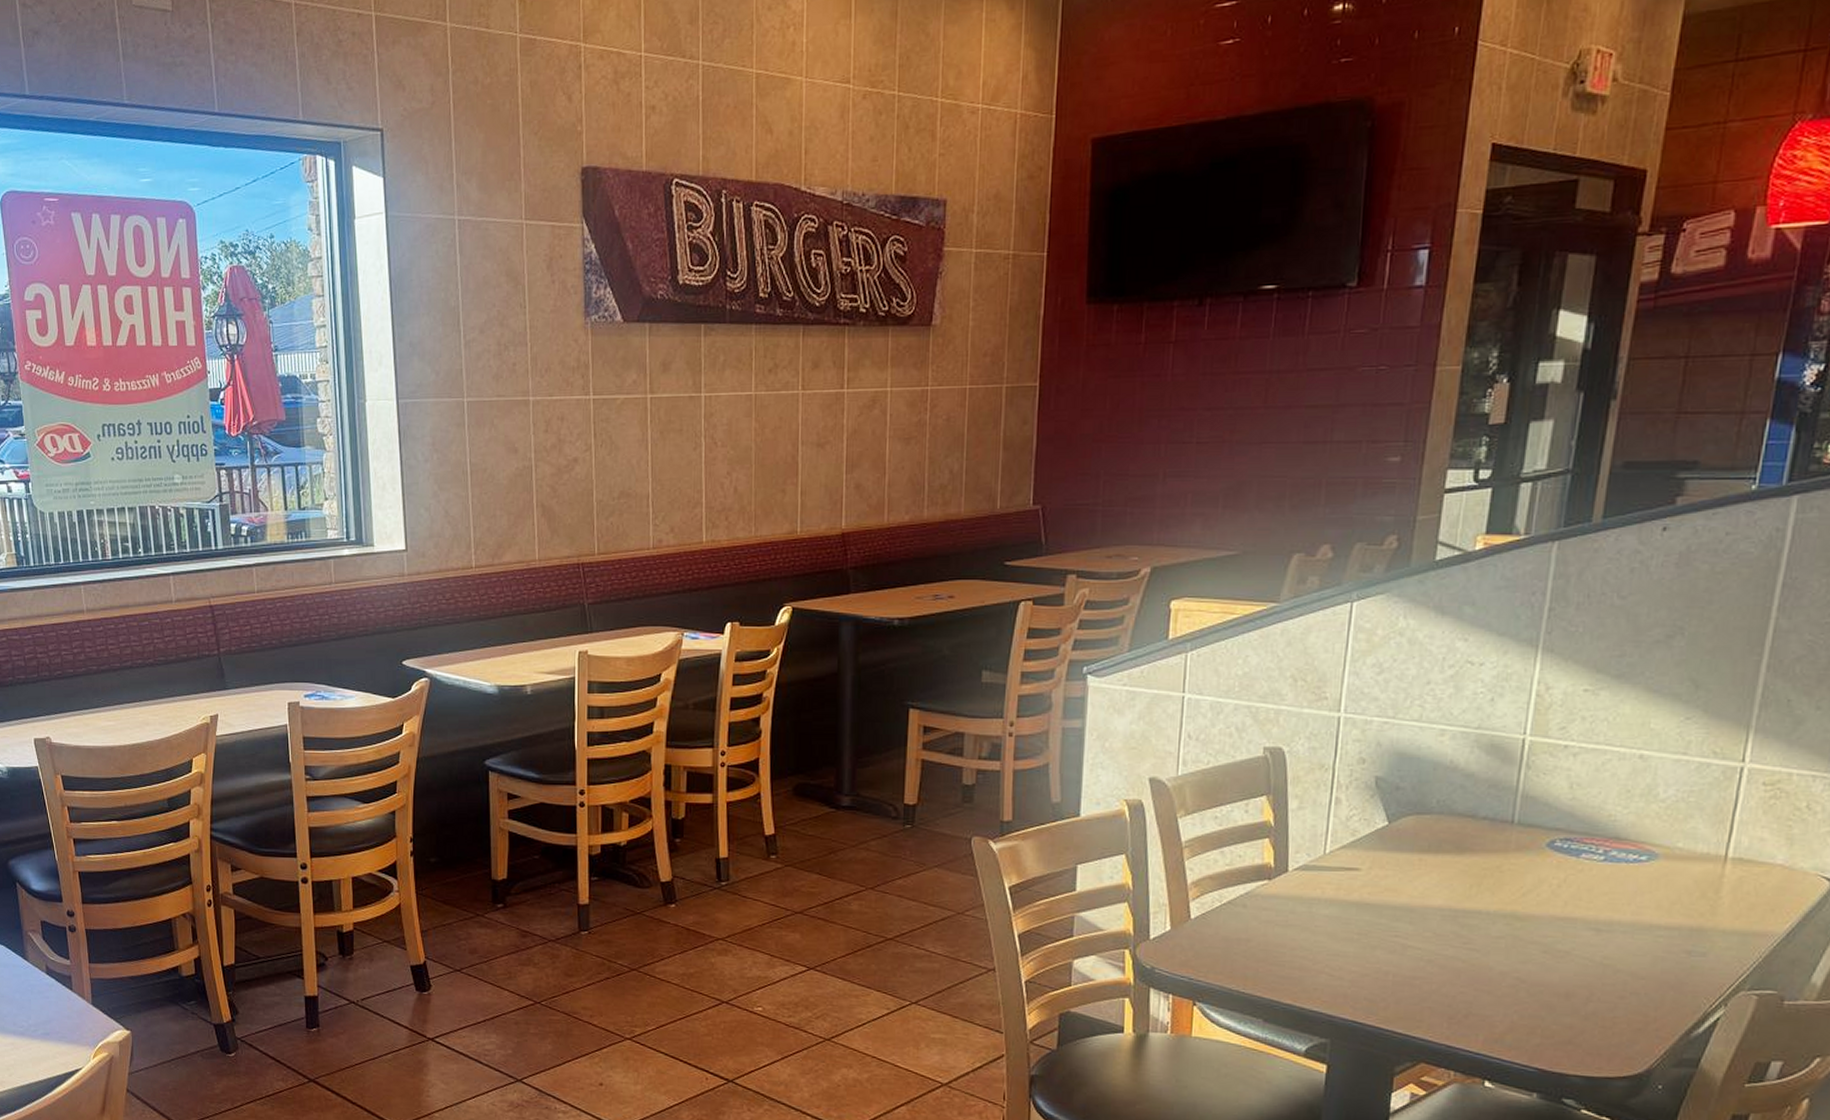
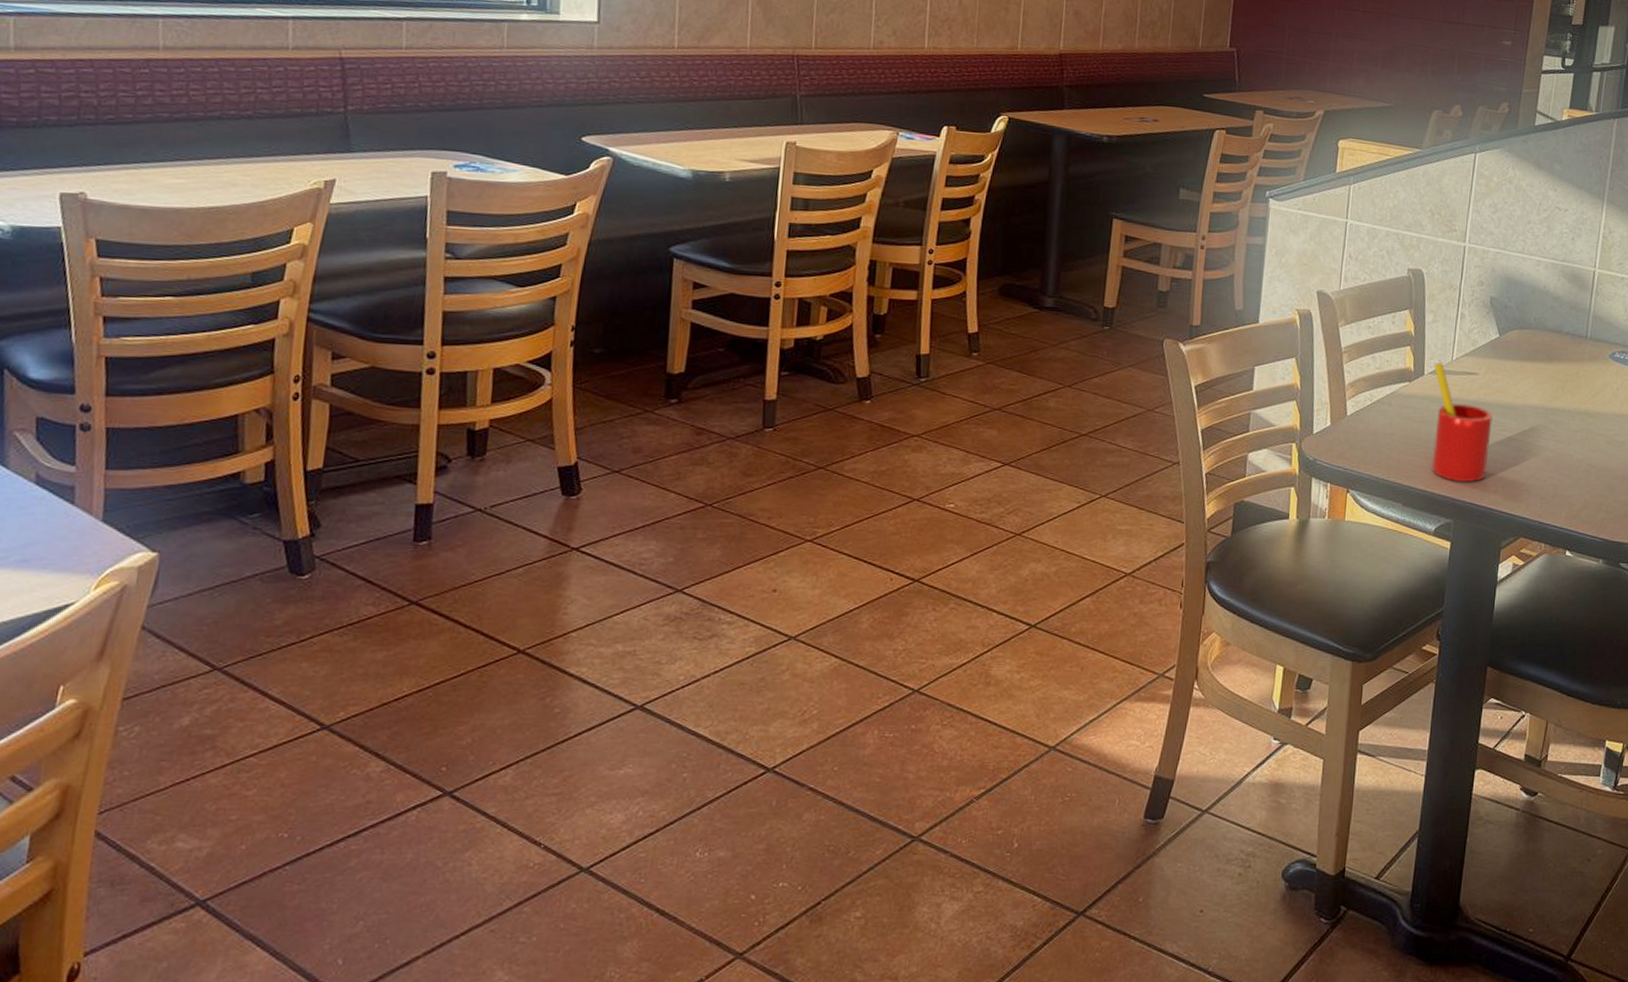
straw: none [1300,857,1381,997] -> present [1432,362,1493,483]

